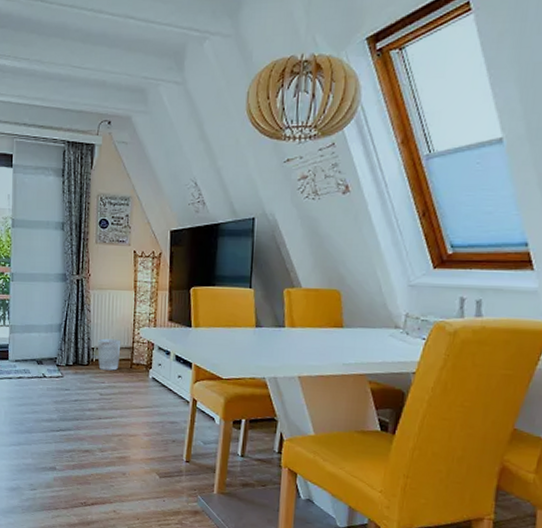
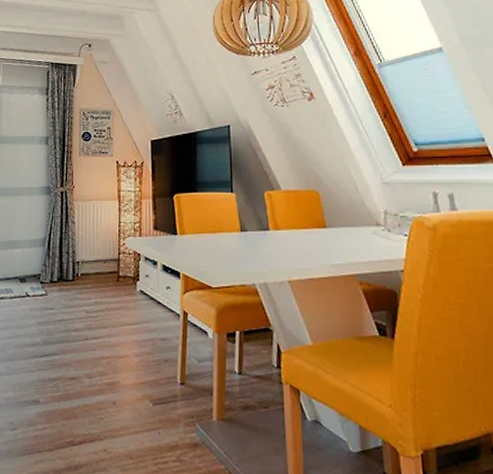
wastebasket: present [97,338,121,371] -> none [82,251,107,285]

